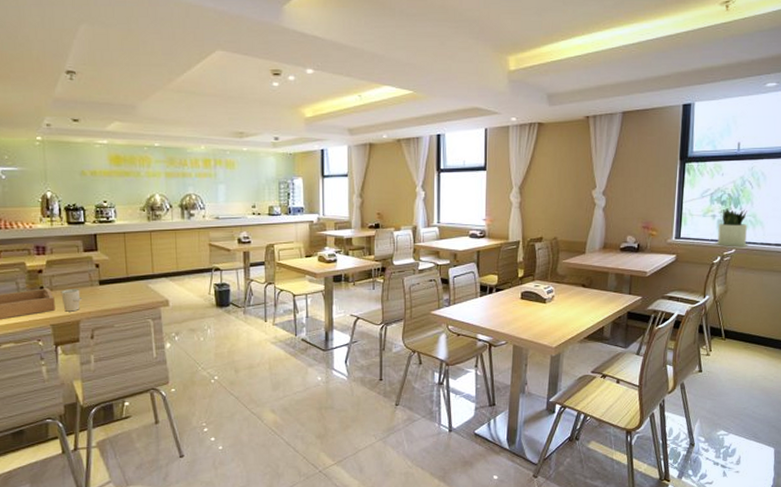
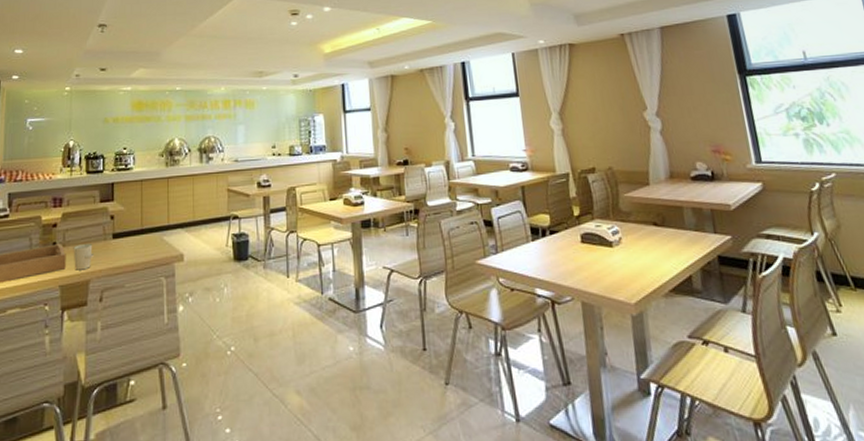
planter: present [715,208,749,247] -> none [805,125,852,171]

